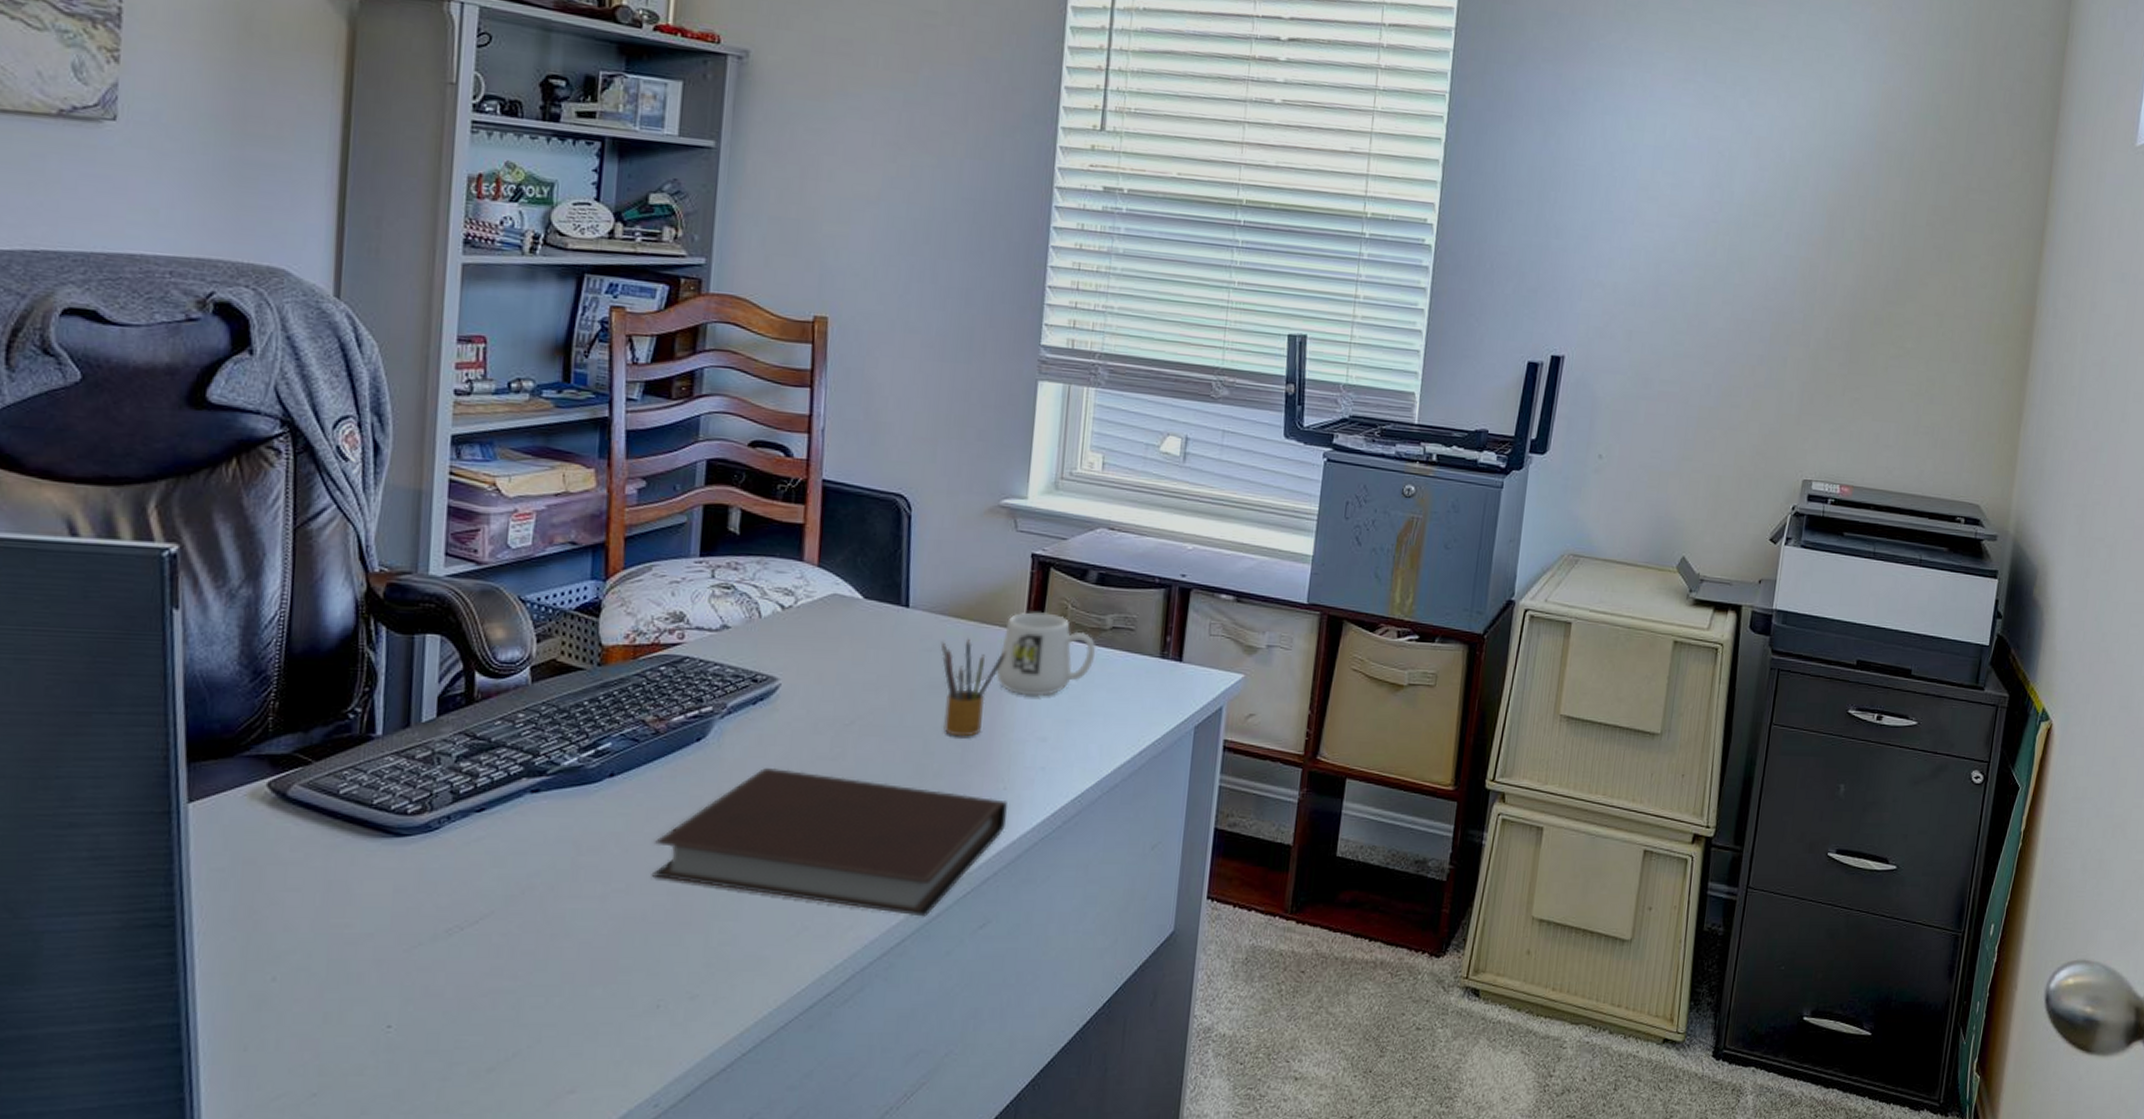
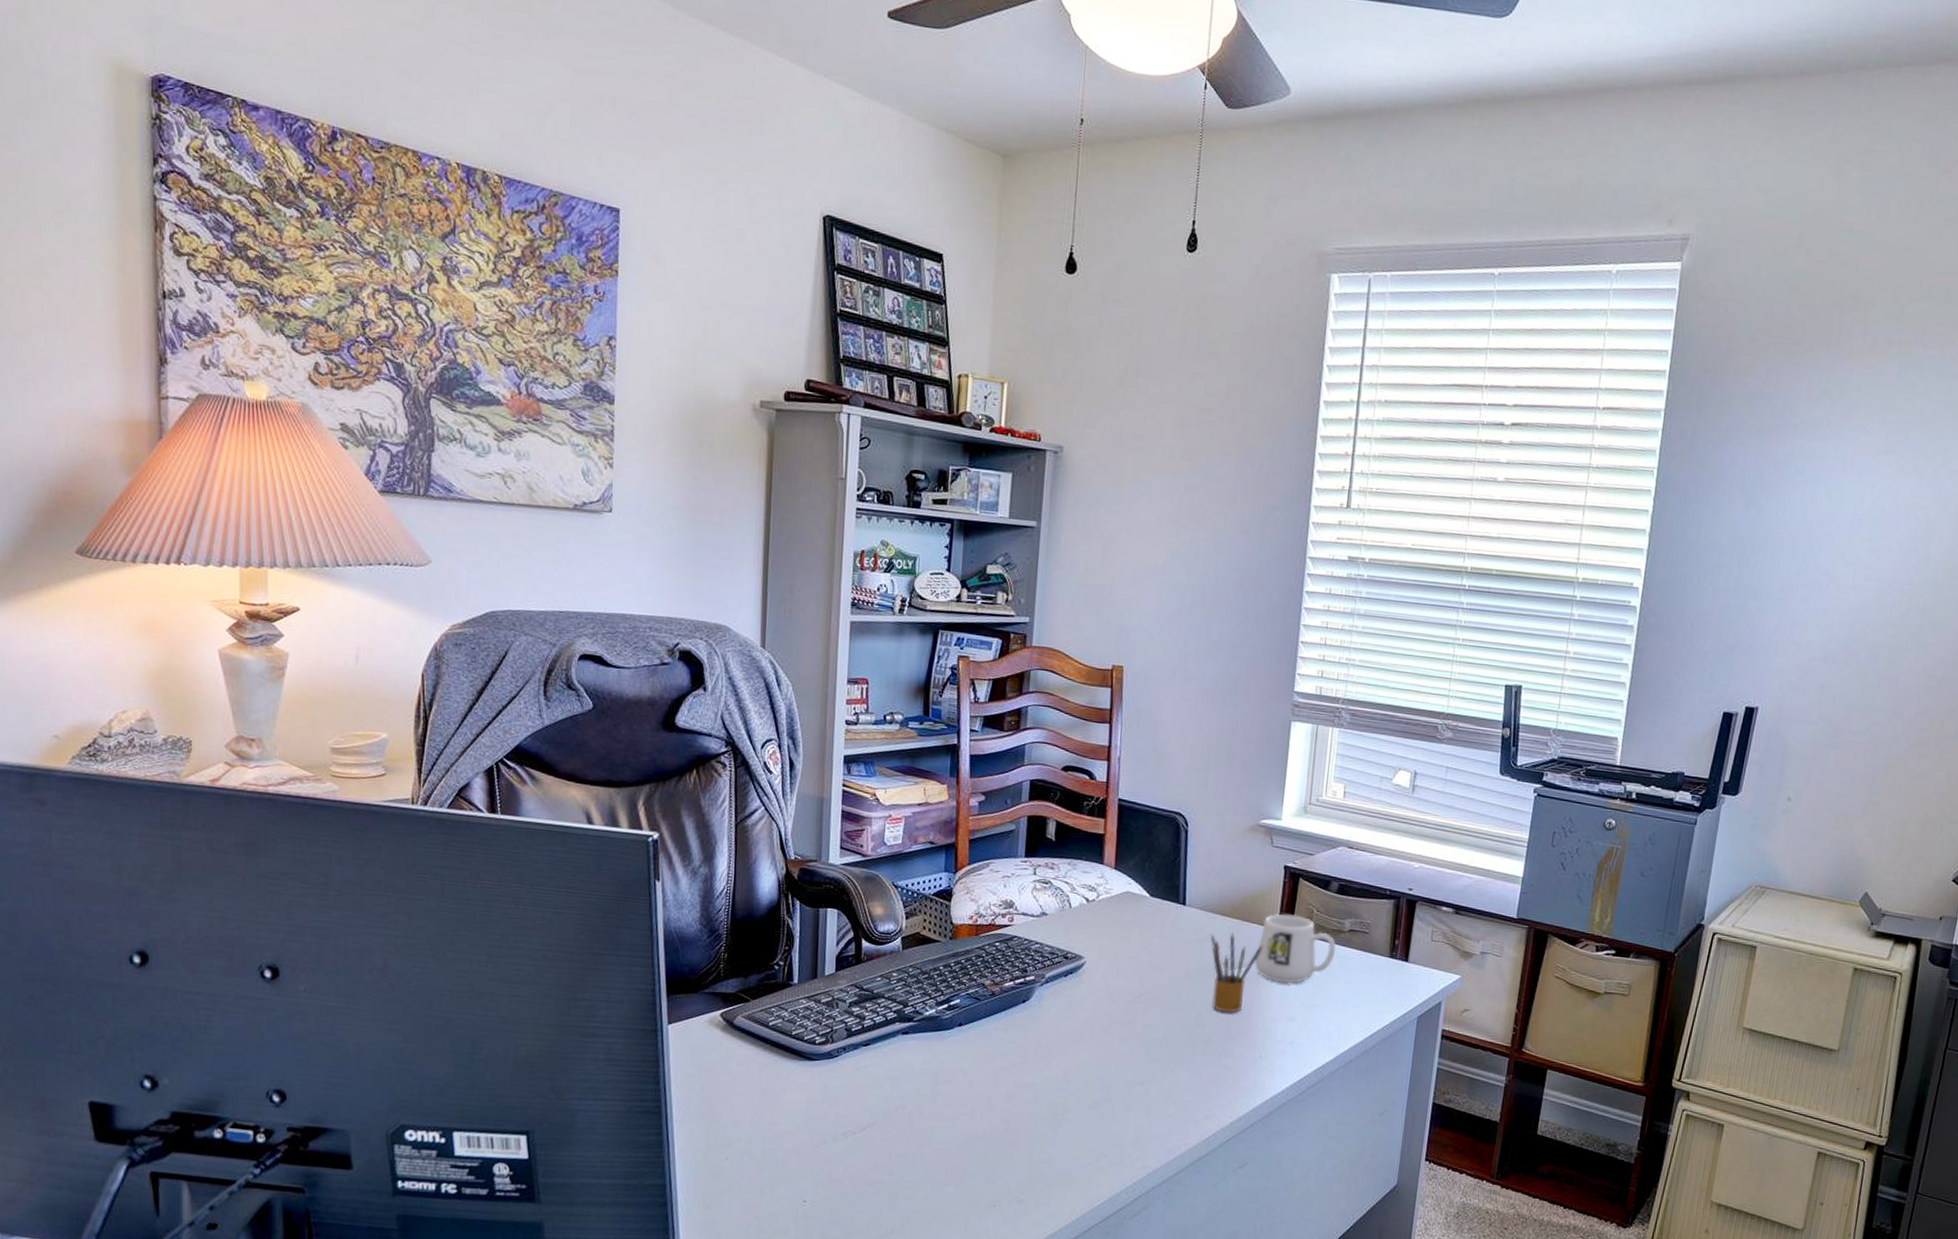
notebook: present [651,768,1008,918] -> none [989,1027,1263,1156]

